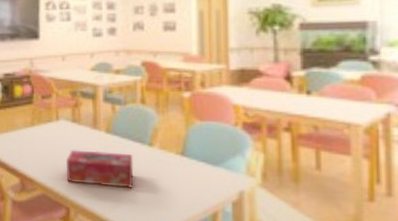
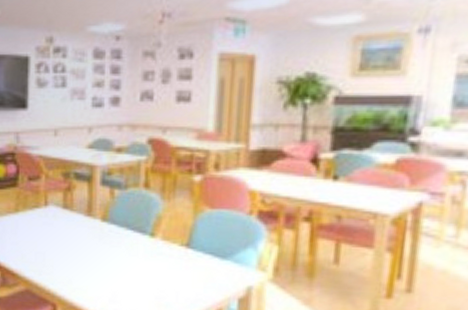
tissue box: present [66,150,134,188] -> none [55,240,132,283]

